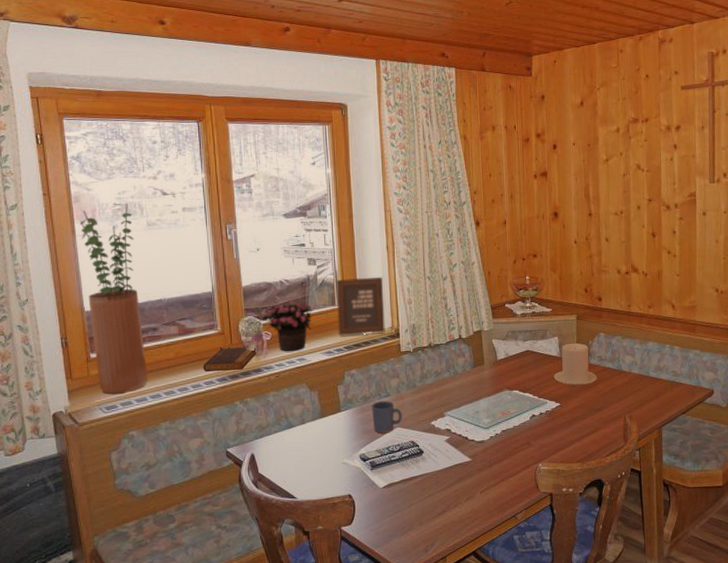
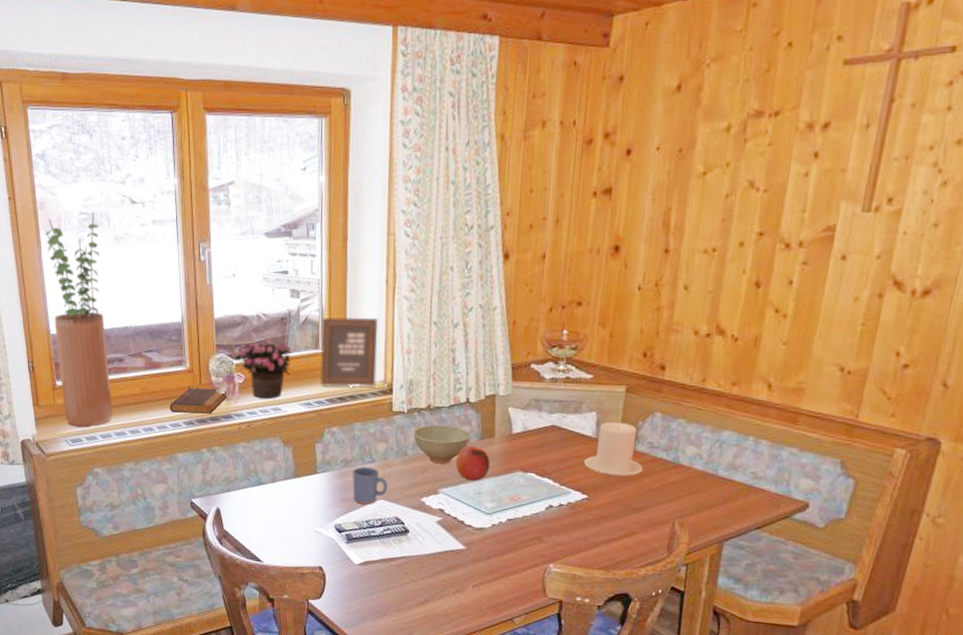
bowl: none [419,358,466,391] -> present [413,424,471,464]
fruit: none [455,374,483,402] -> present [455,446,490,481]

